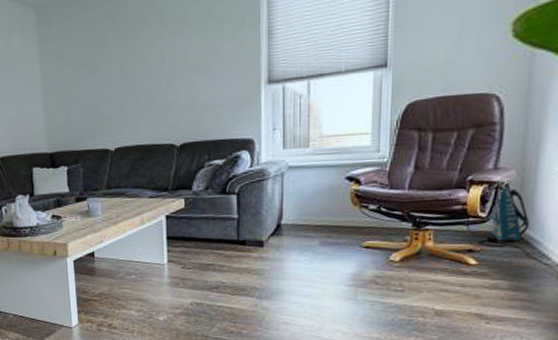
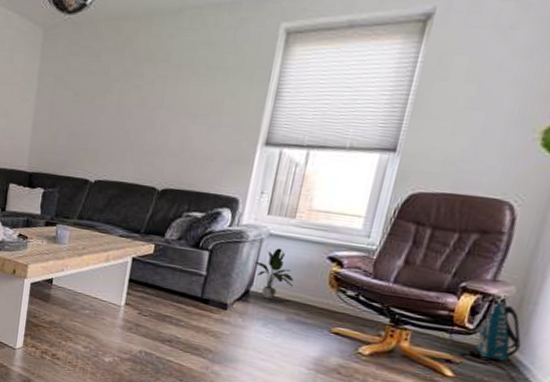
potted plant: none [280,178,319,229] -> present [254,248,294,300]

